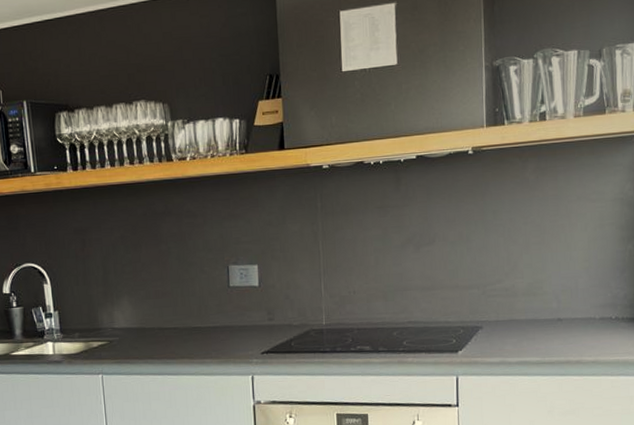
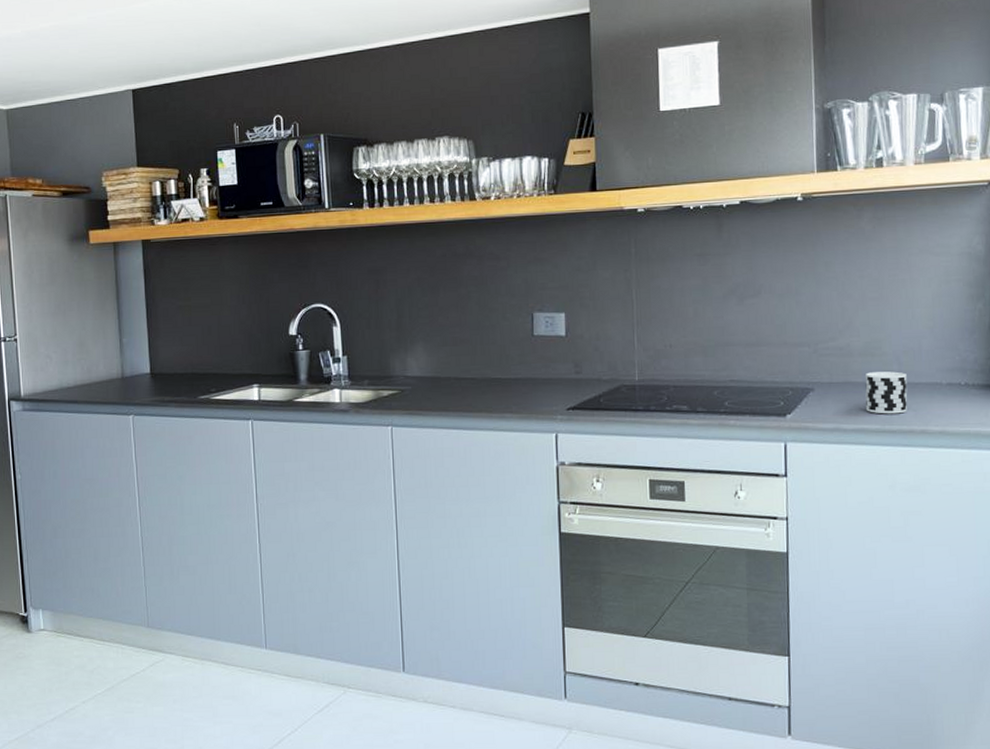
cup: none [528,309,565,348] -> present [865,371,908,414]

